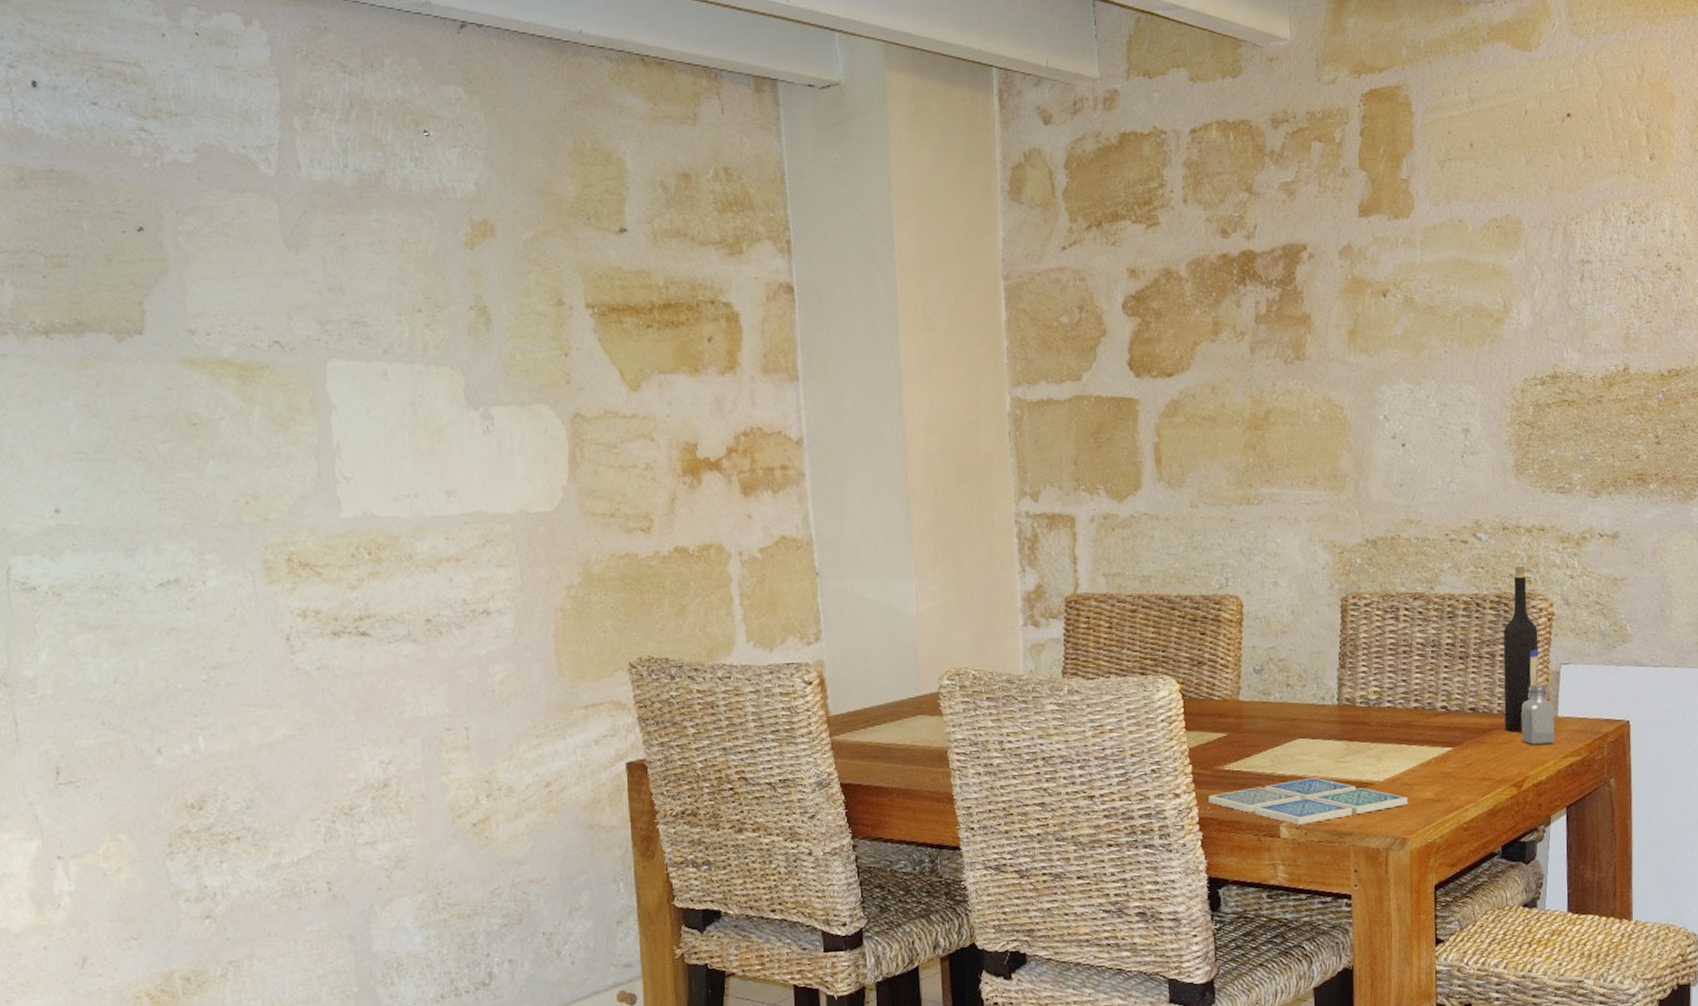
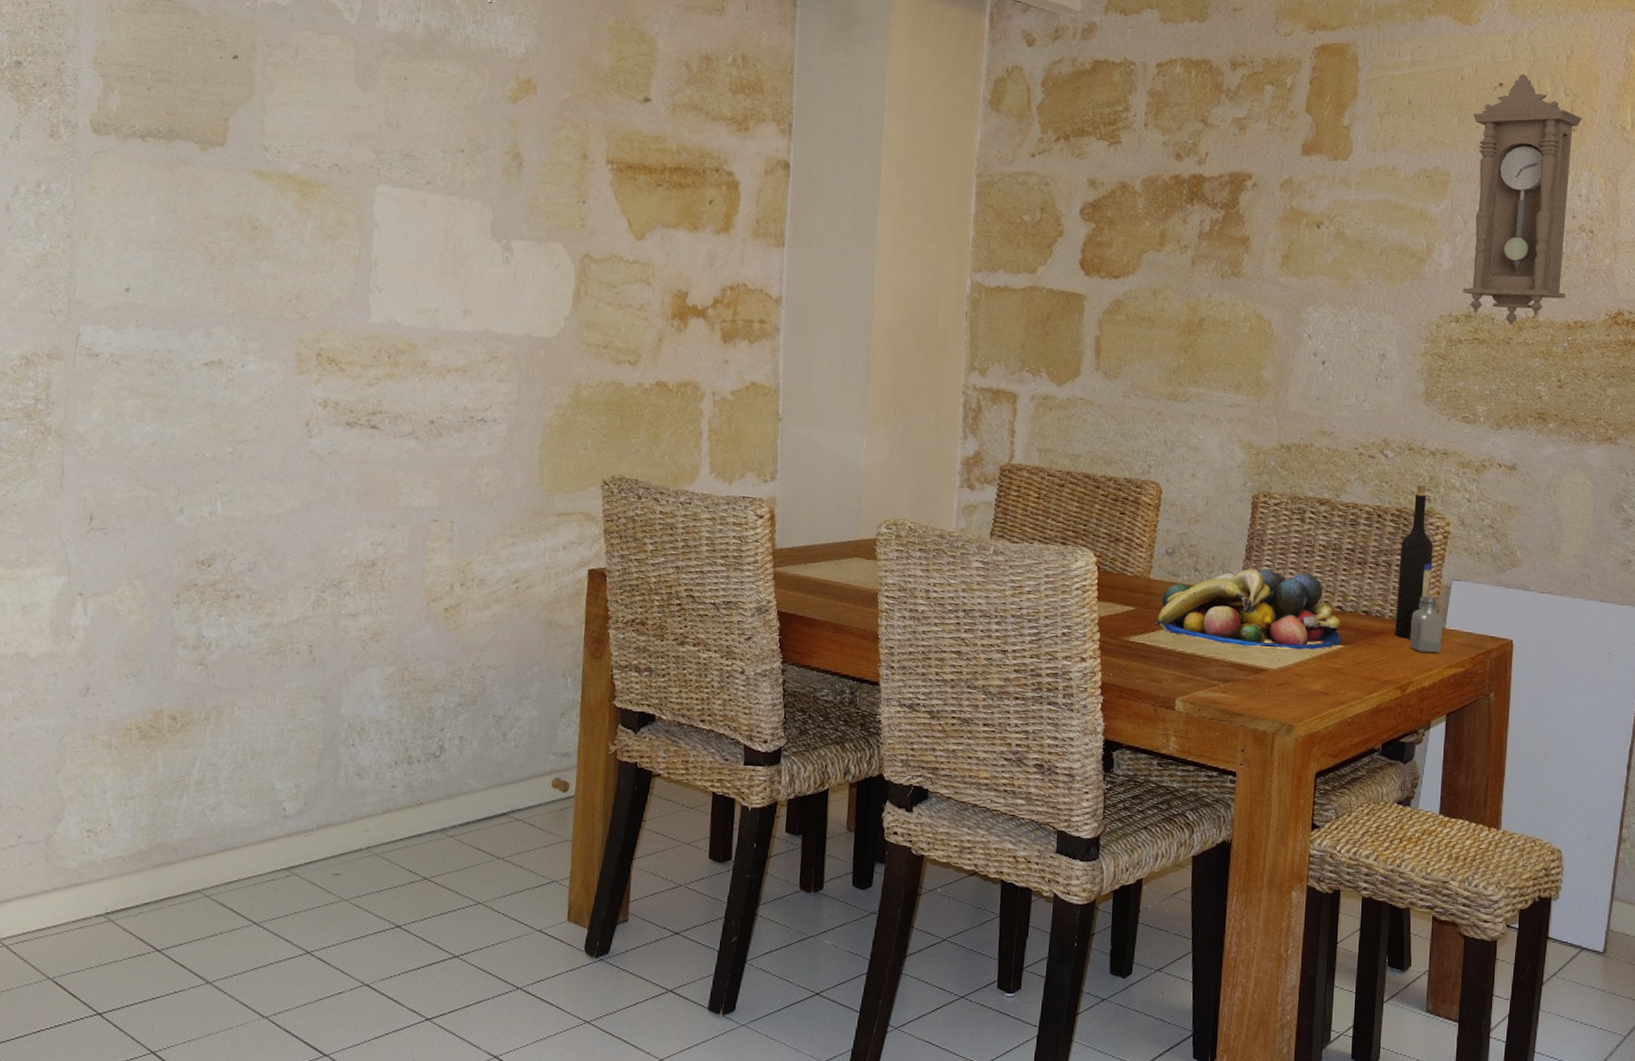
drink coaster: present [1208,777,1408,825] -> none [1112,657,1298,701]
fruit bowl: none [1249,675,1450,761] -> present [1155,569,1342,650]
pendulum clock: none [1541,100,1660,382] -> present [1462,73,1582,326]

